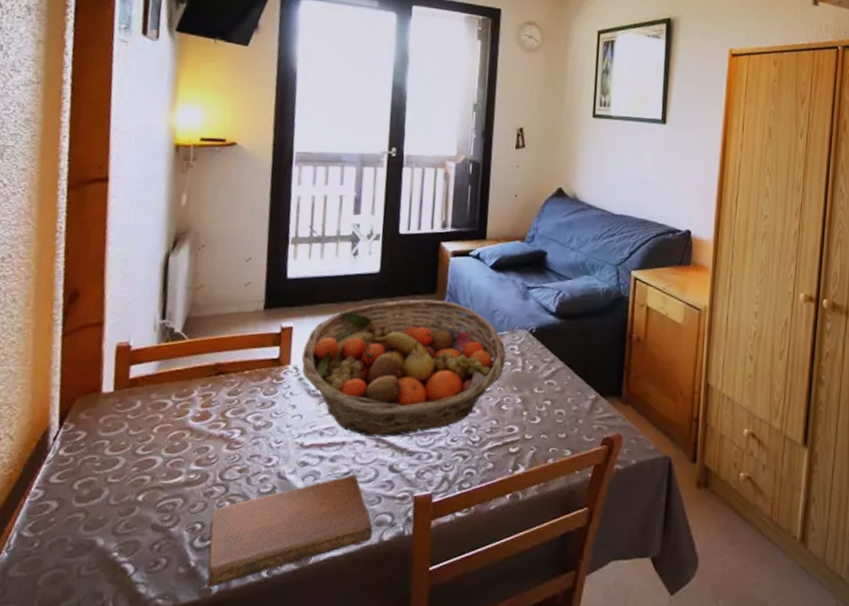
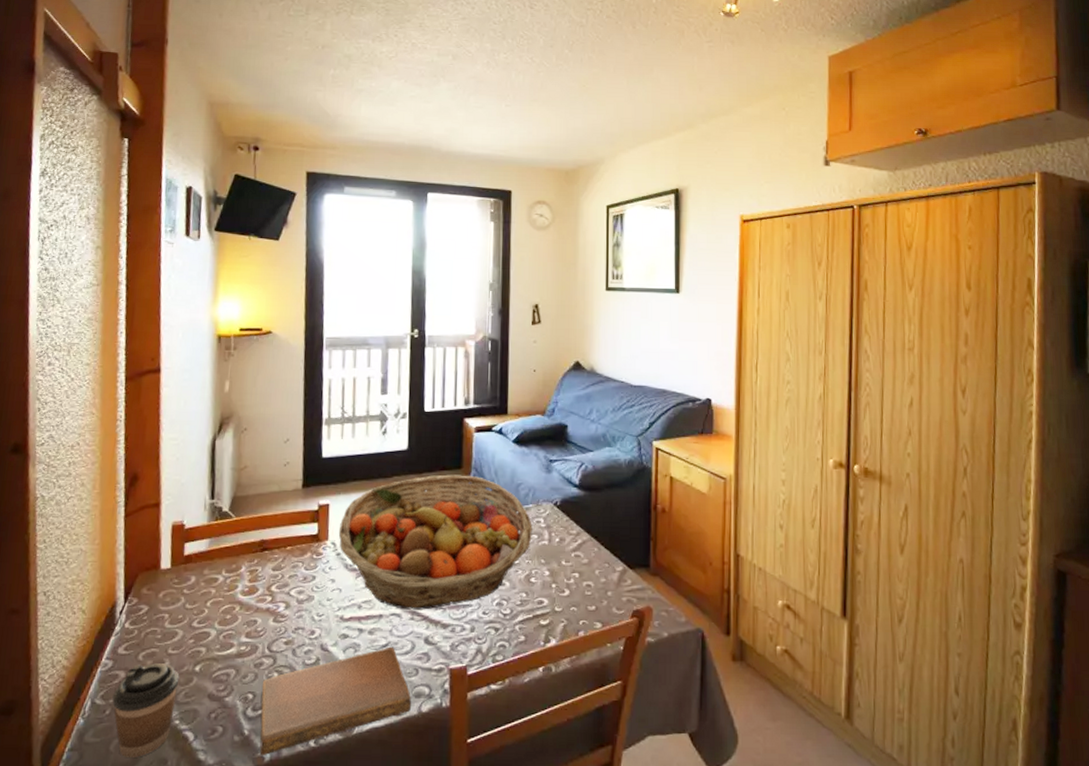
coffee cup: none [42,493,120,592] -> present [112,663,180,757]

